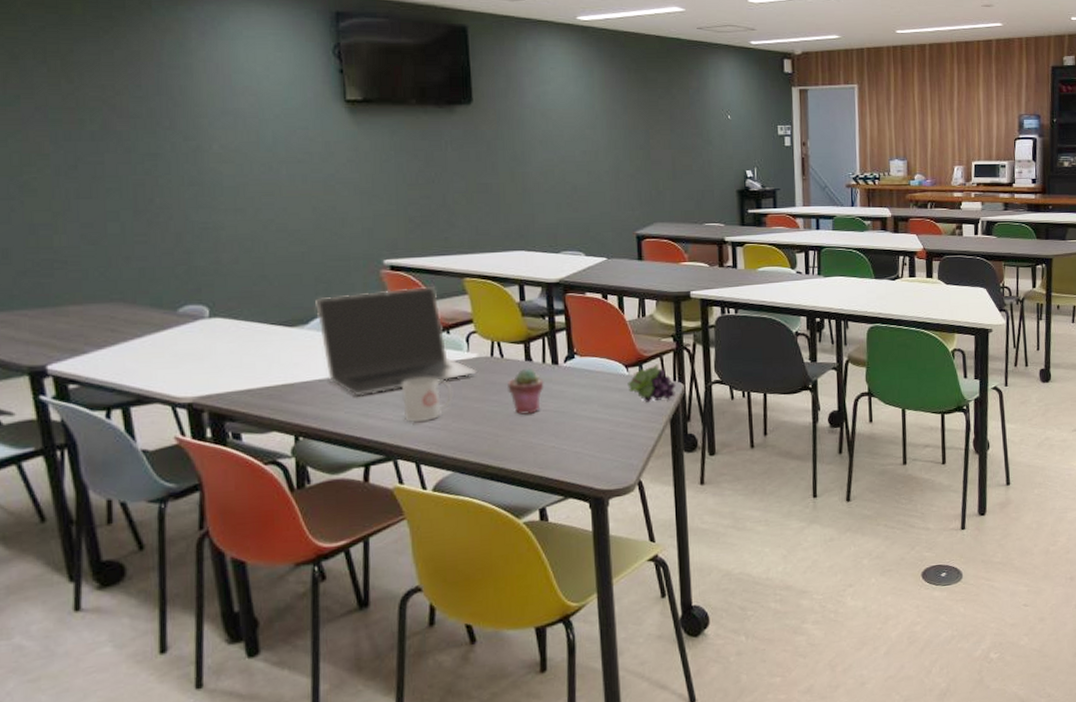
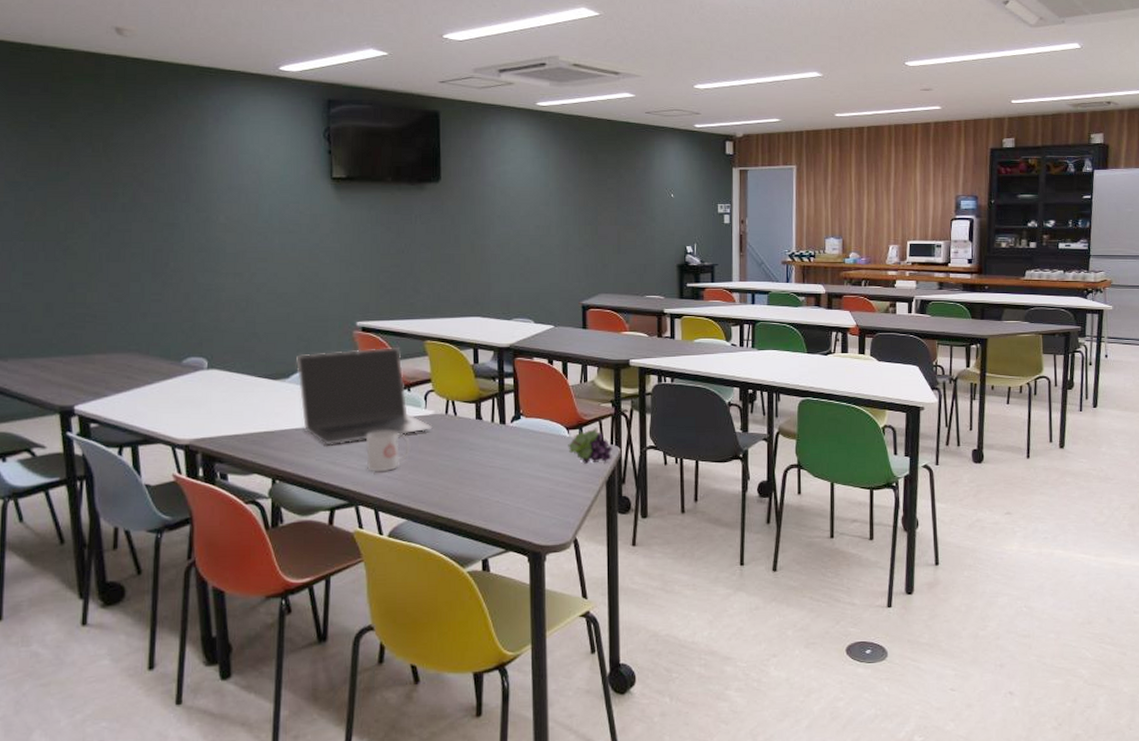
potted succulent: present [506,368,544,415] -> none [458,426,492,470]

